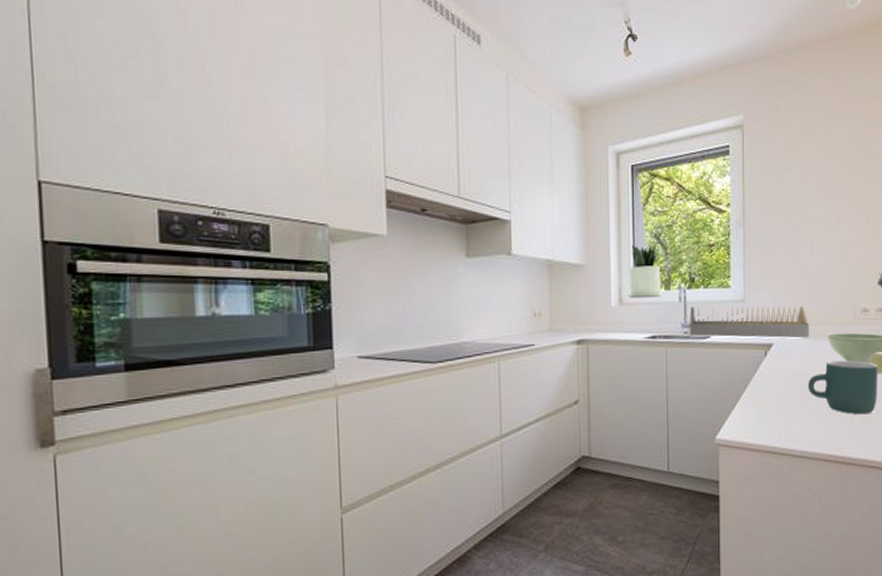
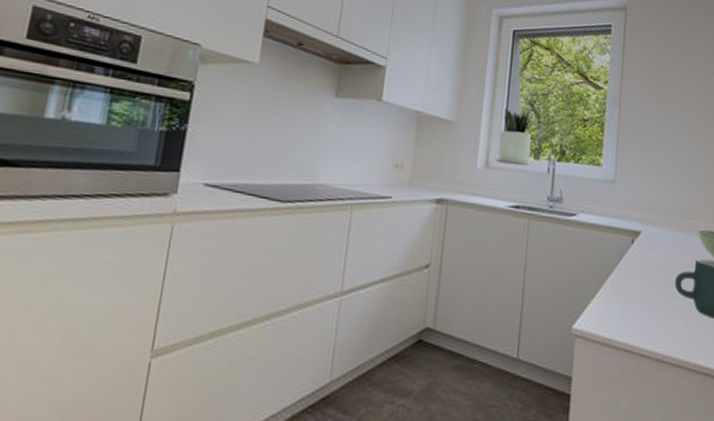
dish rack: present [689,306,809,339] -> none [554,180,680,231]

